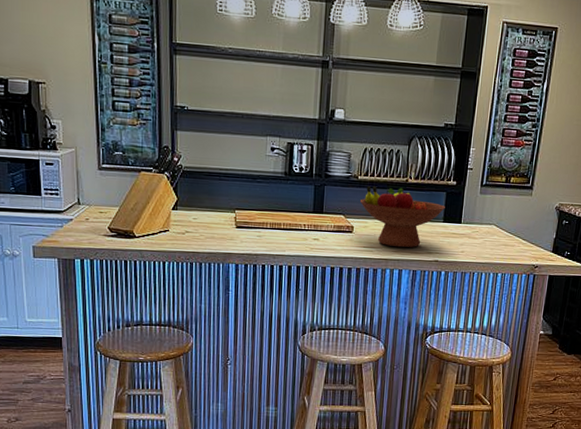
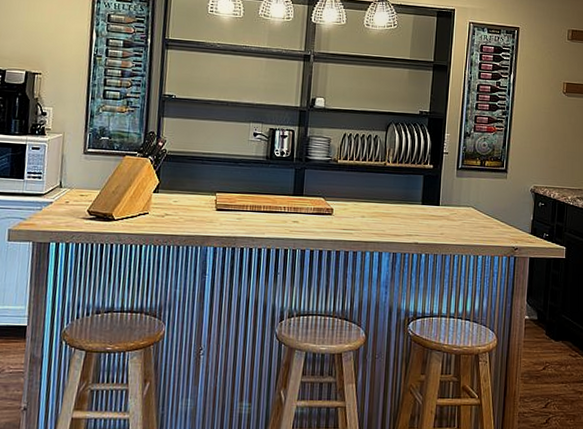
fruit bowl: present [359,185,445,248] -> none [339,169,423,230]

